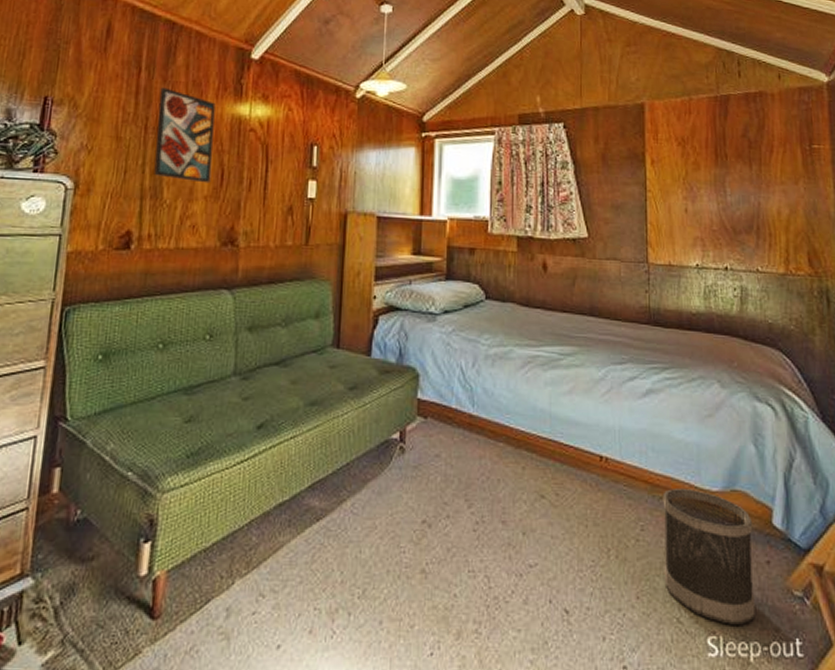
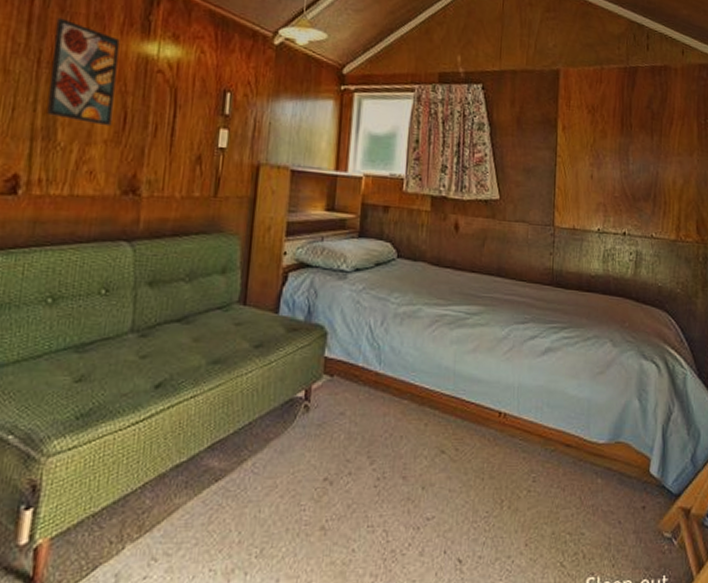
wastebasket: present [662,487,755,625] -> none [551,440,633,566]

